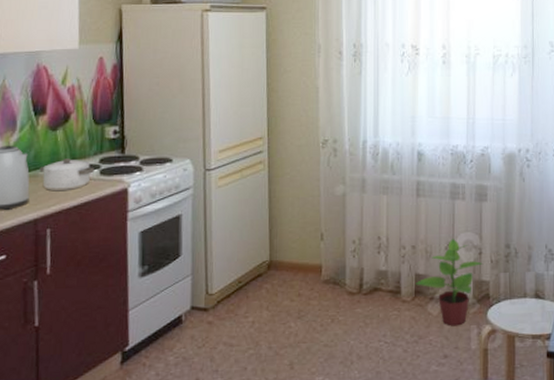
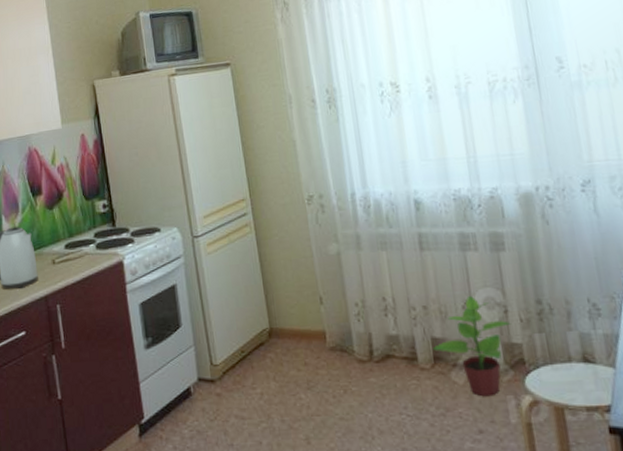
cooking pot: present [39,159,94,192] -> none [43,235,91,268]

